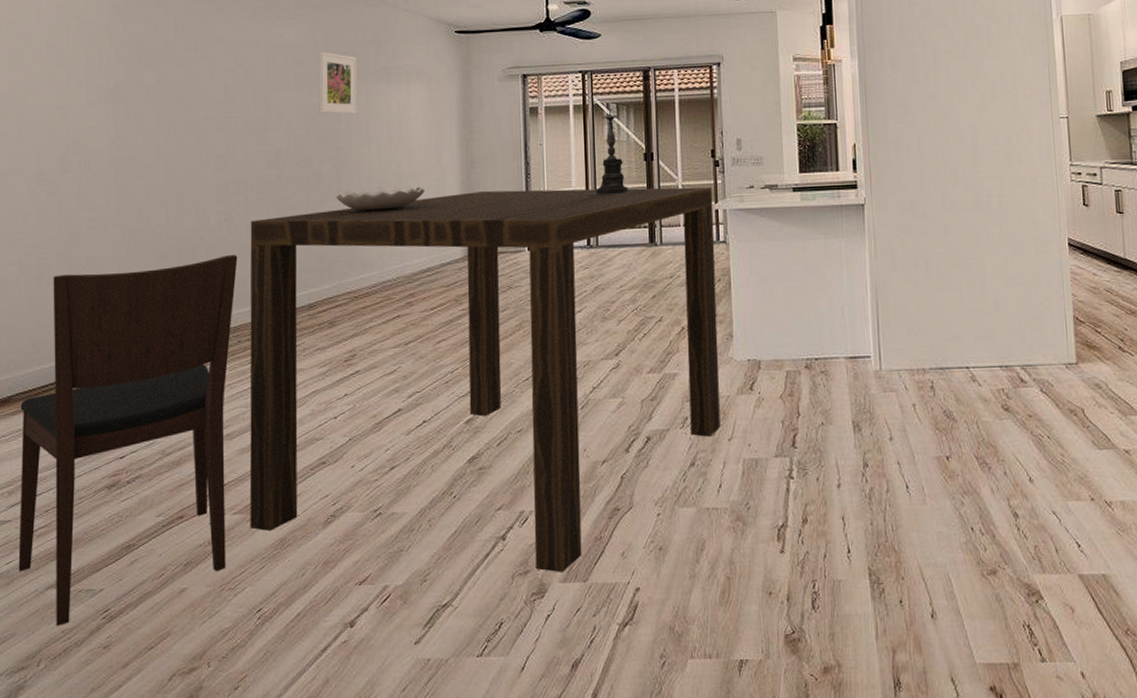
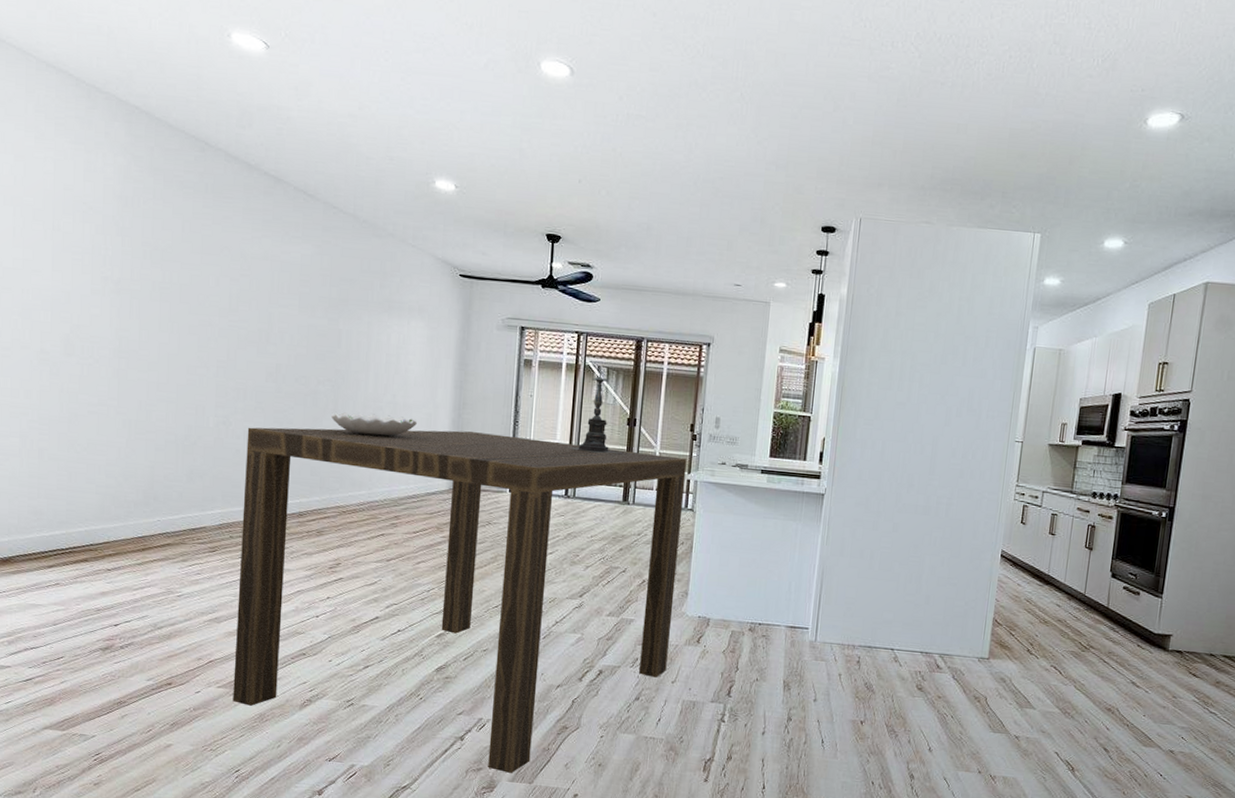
chair: present [18,254,238,626] -> none [17,451,234,761]
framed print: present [318,52,357,114] -> none [321,275,361,341]

